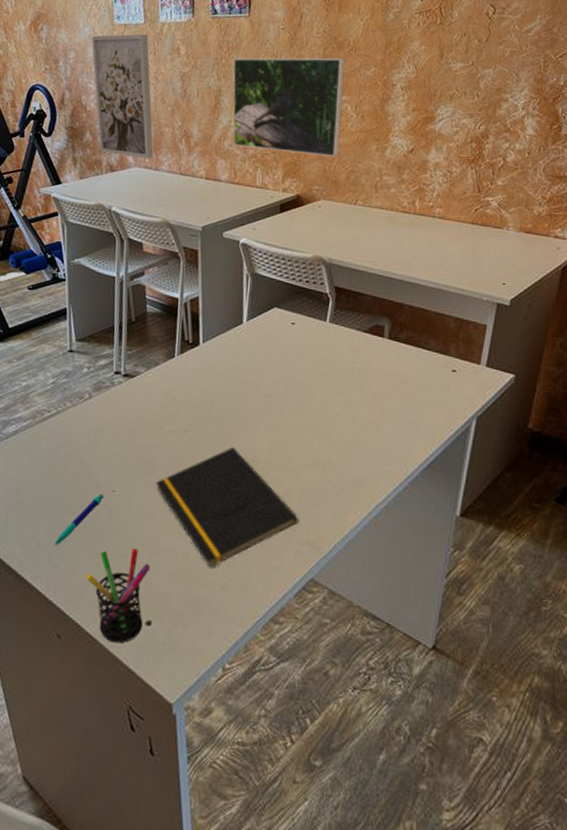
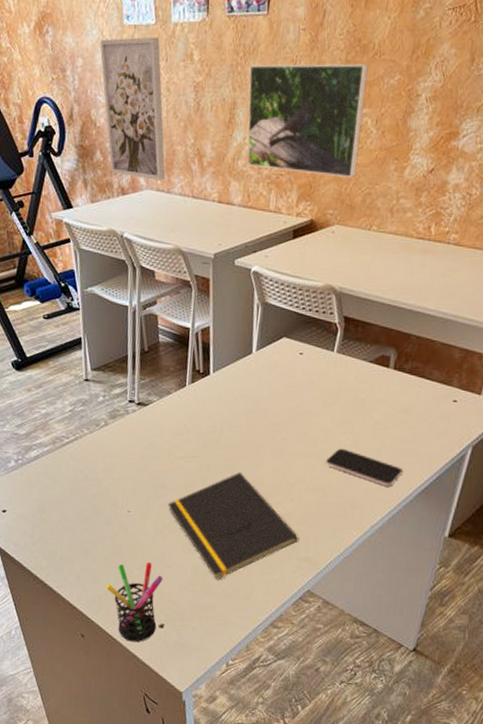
pen: present [55,494,104,547] -> none [77,514,120,560]
smartphone: none [323,420,406,462] -> present [325,448,403,487]

